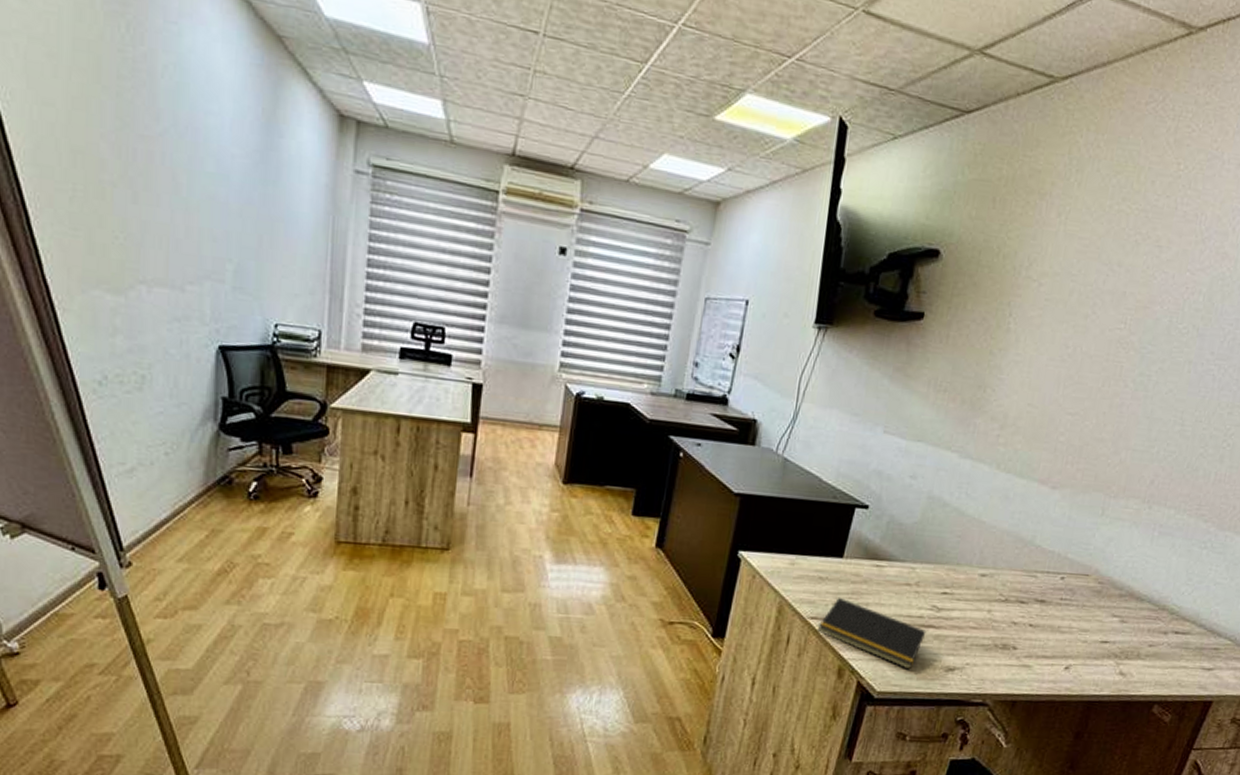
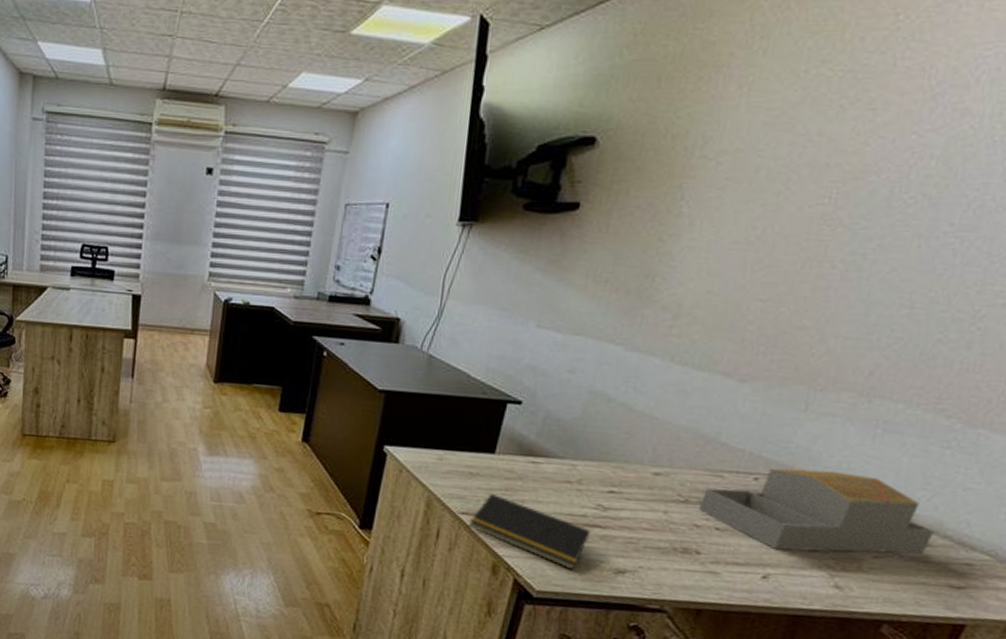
architectural model: none [1016,568,1193,643] -> present [698,468,934,555]

